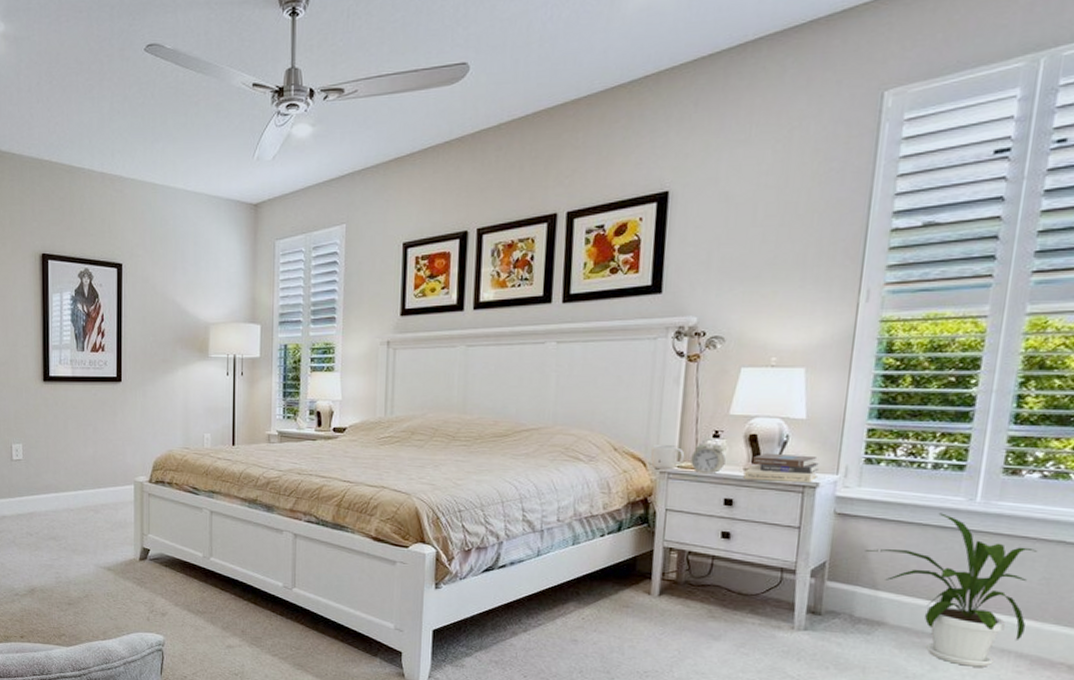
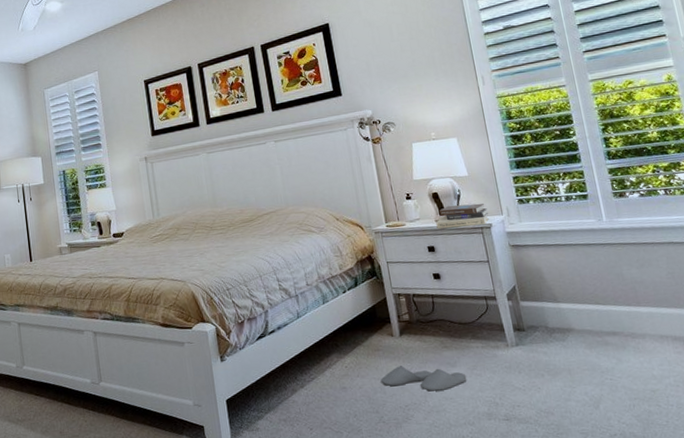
slippers: none [621,627,730,664] -> present [380,364,467,392]
mug: present [650,444,685,470] -> none [363,209,391,231]
alarm clock: present [689,439,726,475] -> none [394,200,421,230]
house plant: present [865,513,1037,667] -> none [540,233,671,355]

